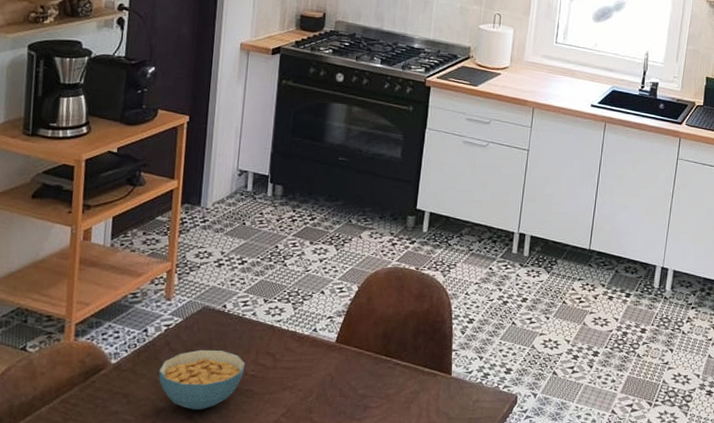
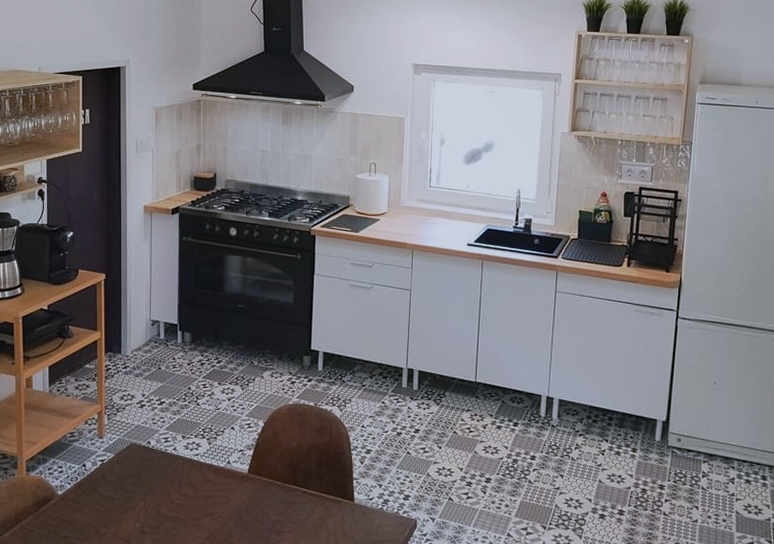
cereal bowl: present [158,349,246,410] -> none [98,481,171,535]

